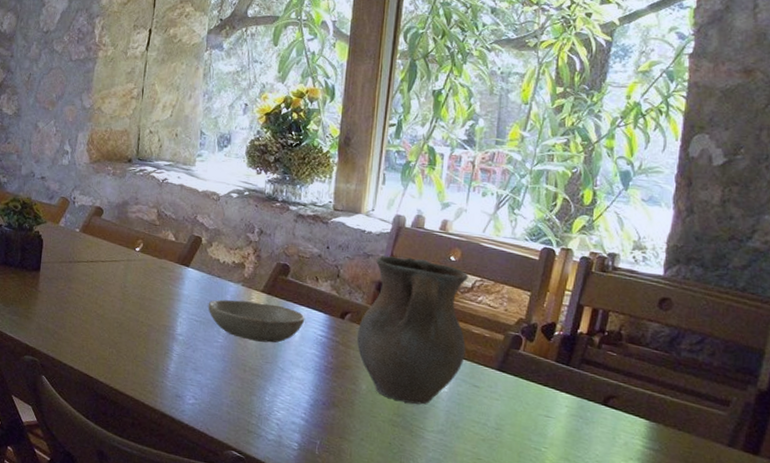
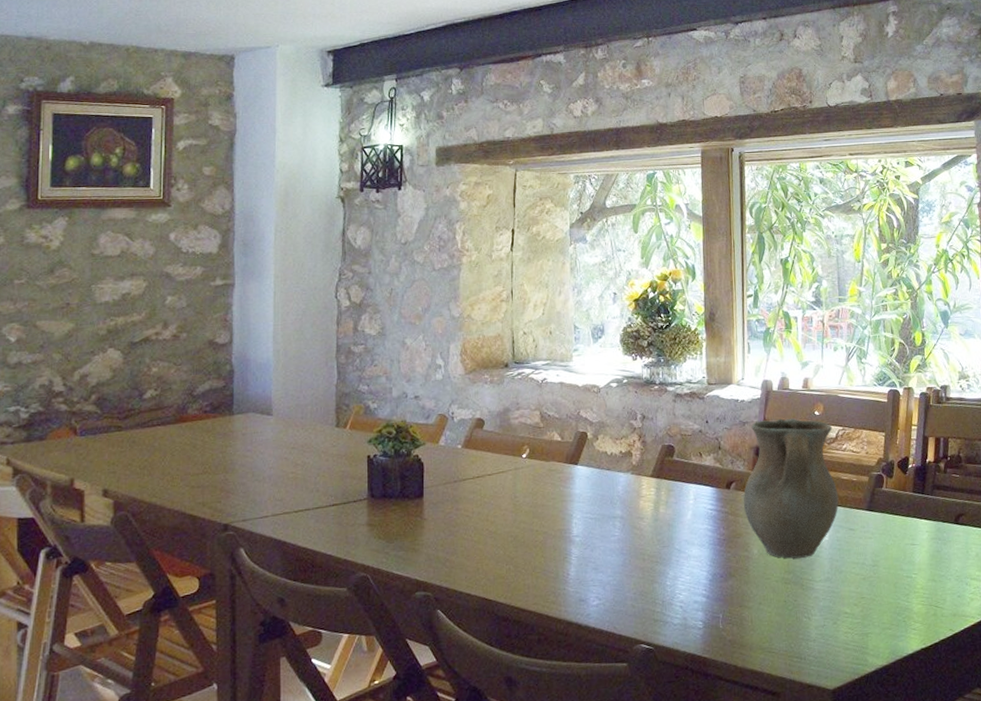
bowl: present [208,299,305,343] -> none [601,487,695,528]

